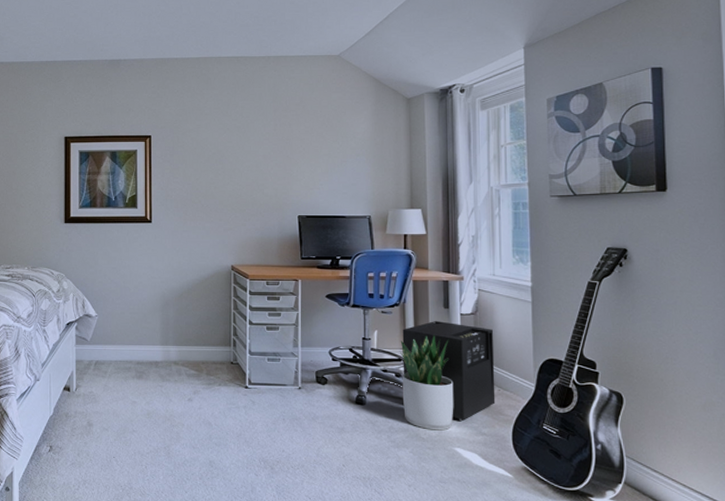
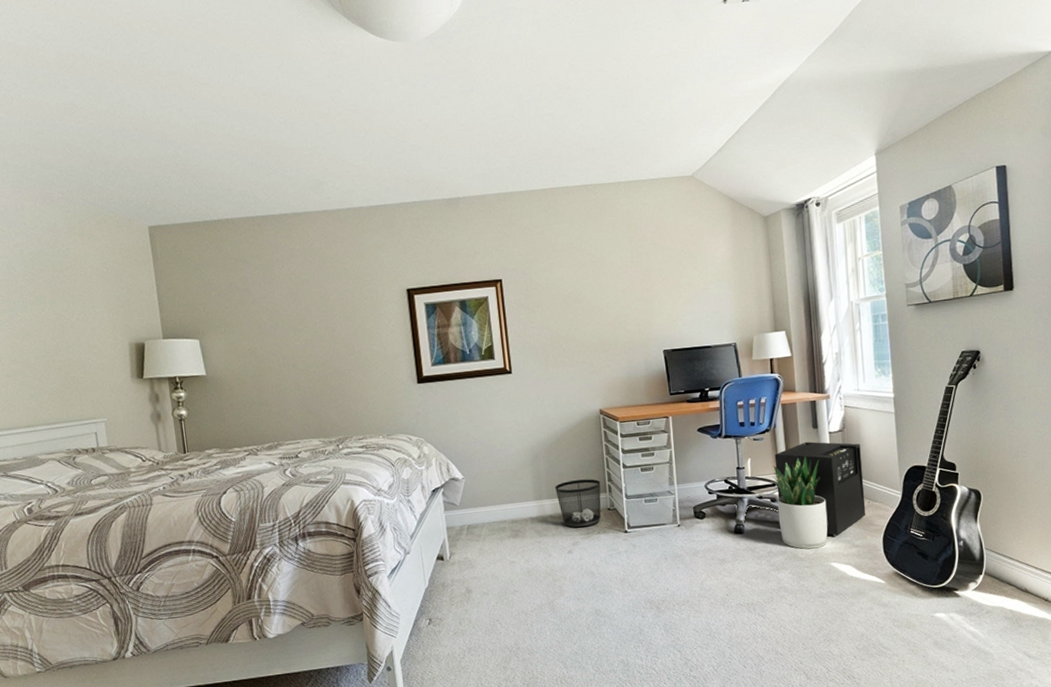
waste bin: none [182,331,226,378] -> present [555,479,601,528]

